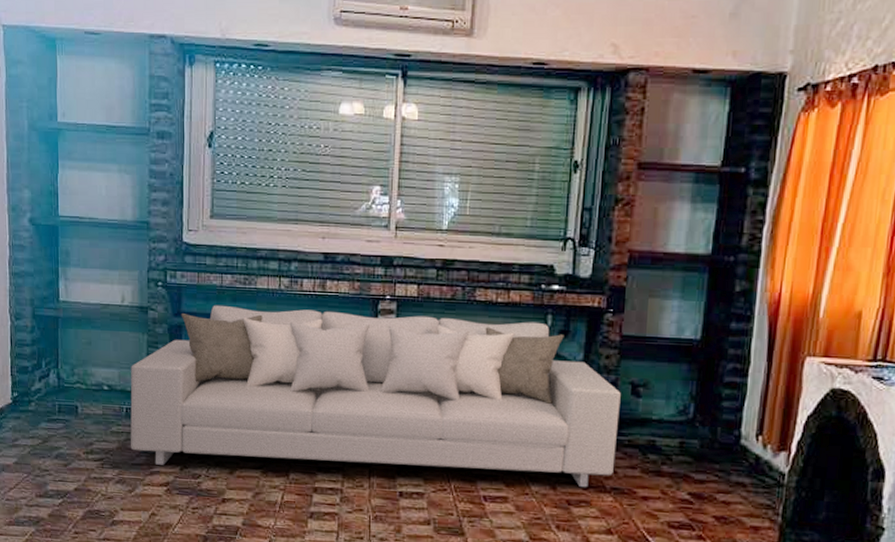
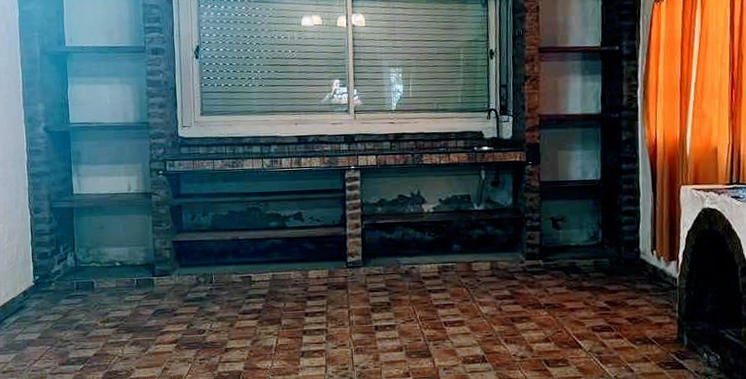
sofa: present [130,305,621,487] -> none [139,177,546,326]

